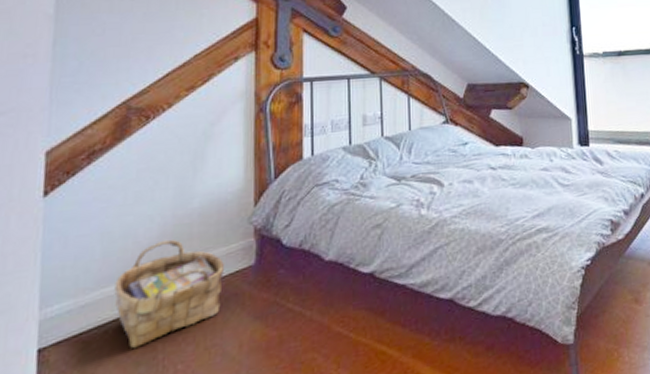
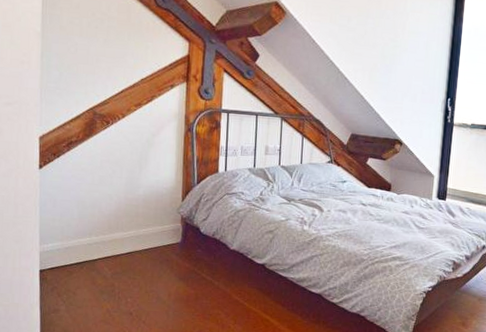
woven basket: present [114,239,224,348] -> none [87,213,160,282]

